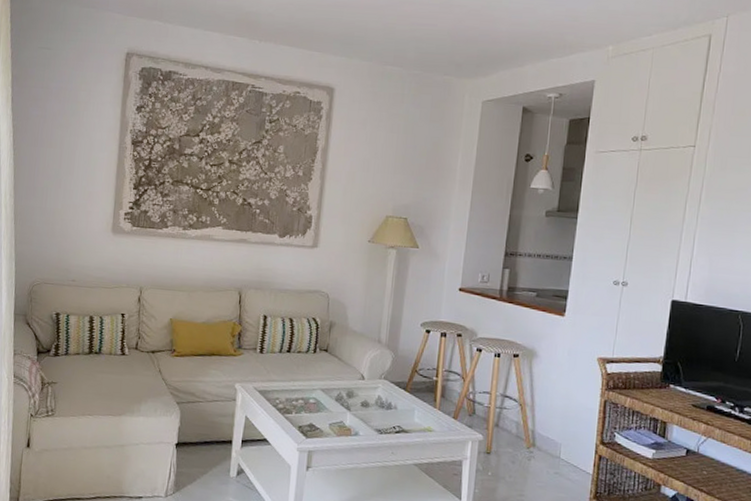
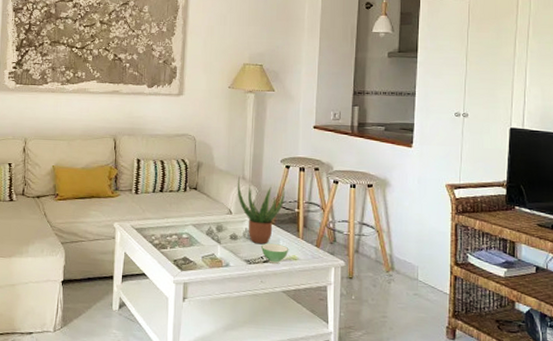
potted plant: none [371,339,423,413] -> present [237,176,285,244]
bowl: none [394,412,424,435] -> present [261,243,289,264]

